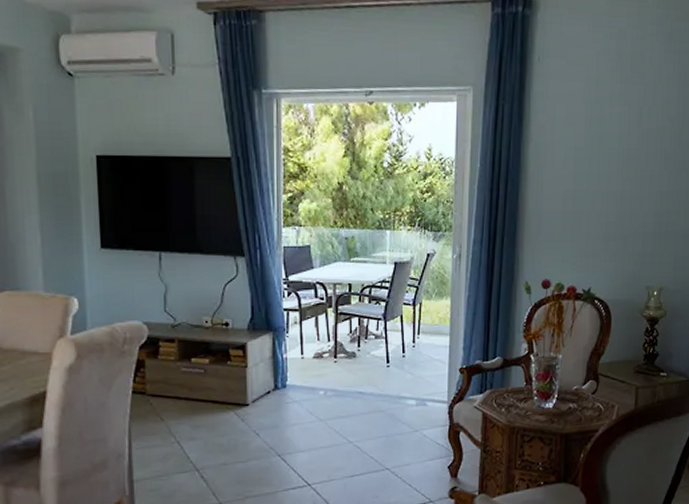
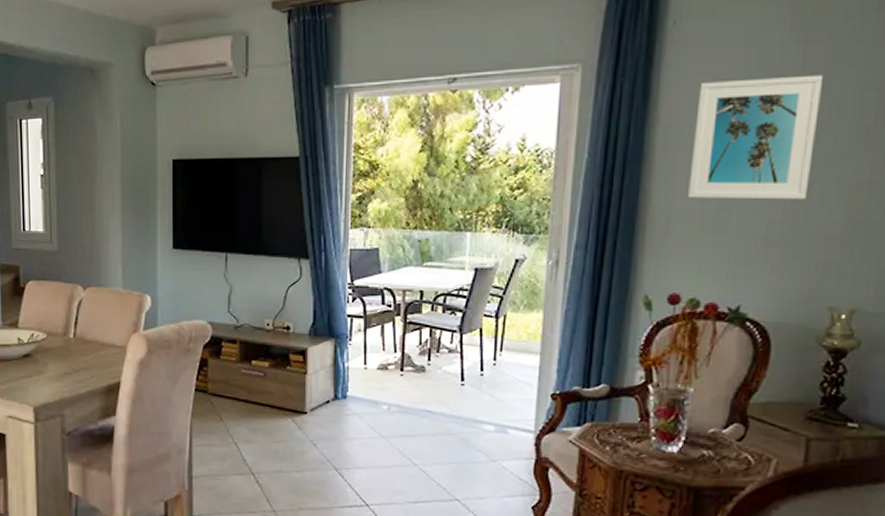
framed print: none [553,108,637,204] -> present [688,74,822,200]

